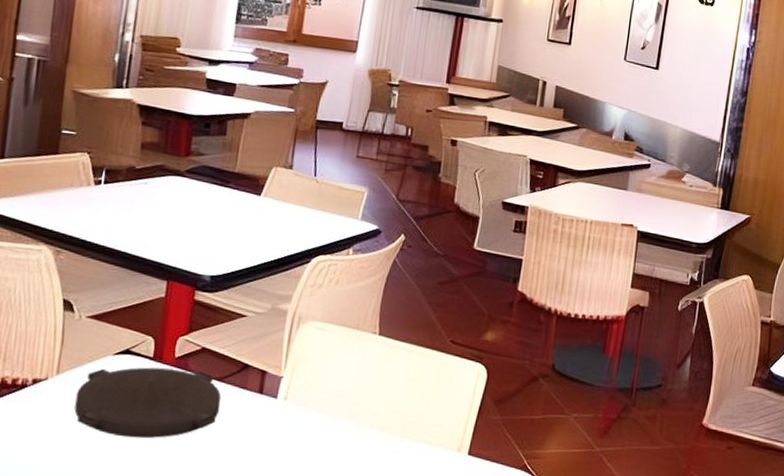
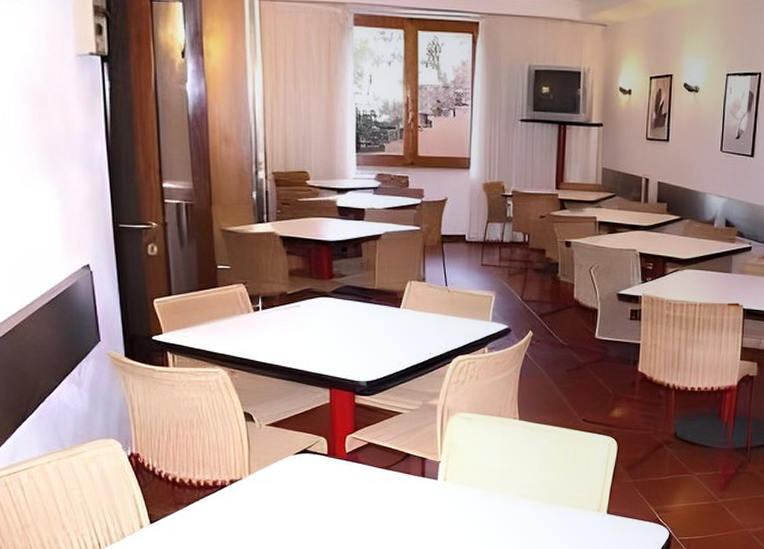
tray: present [74,367,221,439] -> none [268,463,389,521]

